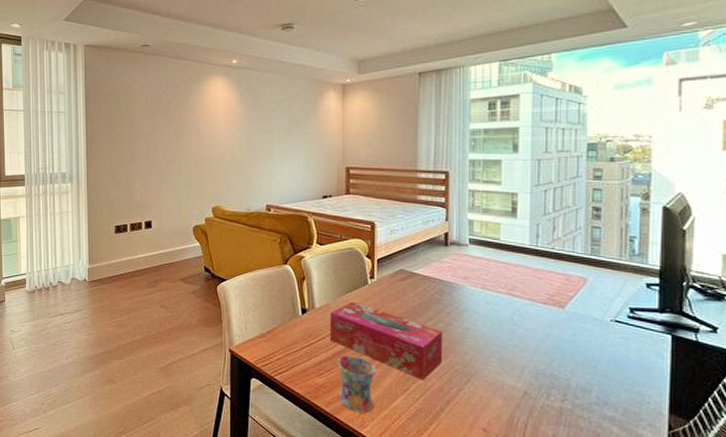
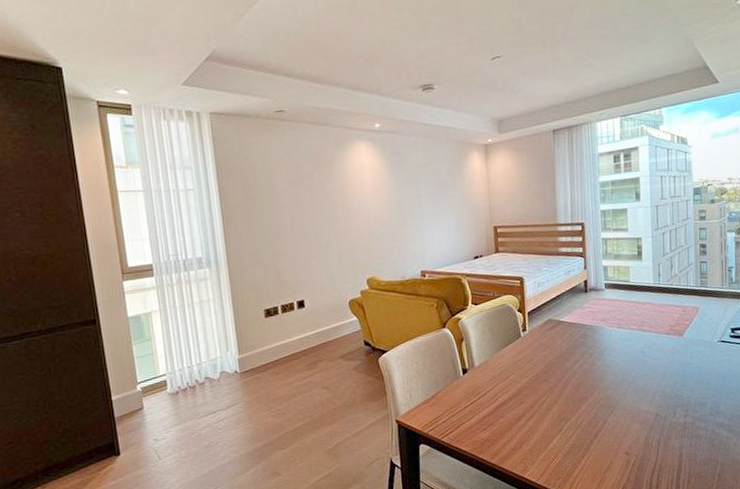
tissue box: present [330,301,443,381] -> none [489,355,590,419]
mug: present [336,355,377,413] -> none [498,406,534,459]

